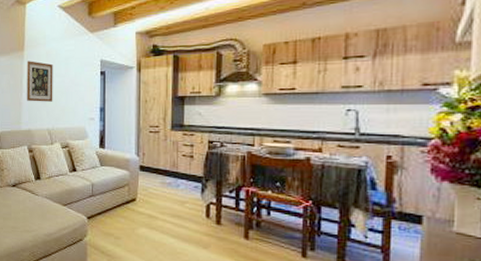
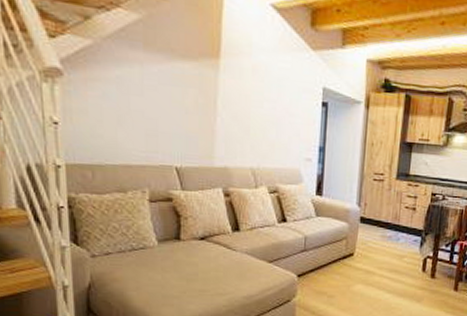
wall art: present [27,61,53,102] -> none [223,74,261,134]

